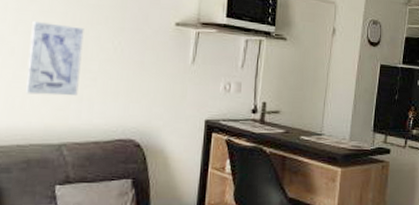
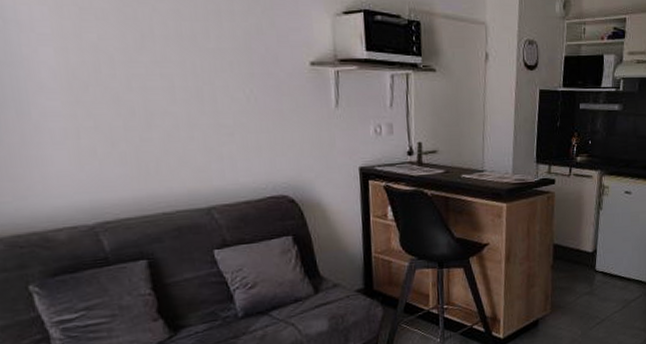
wall art: present [26,22,84,97] -> none [147,75,217,158]

